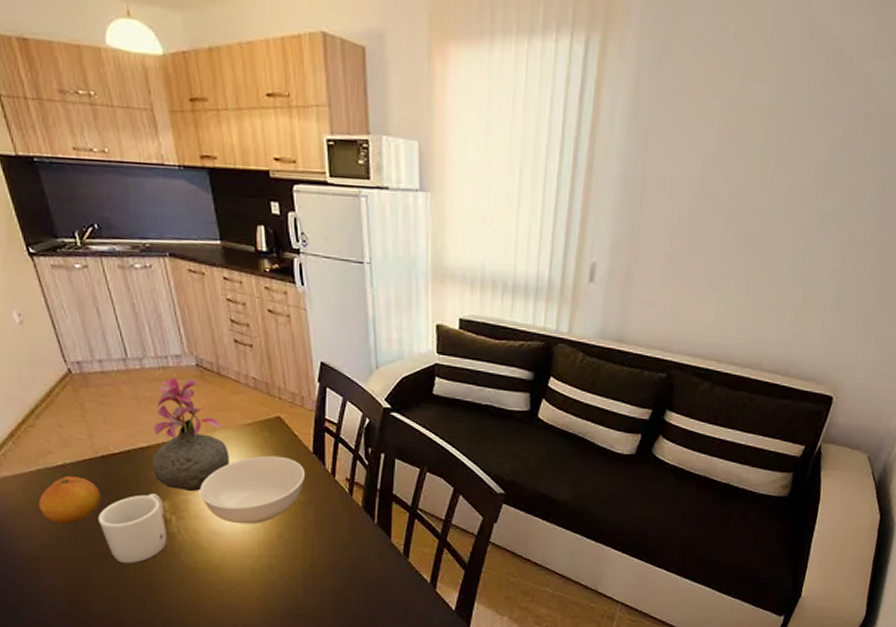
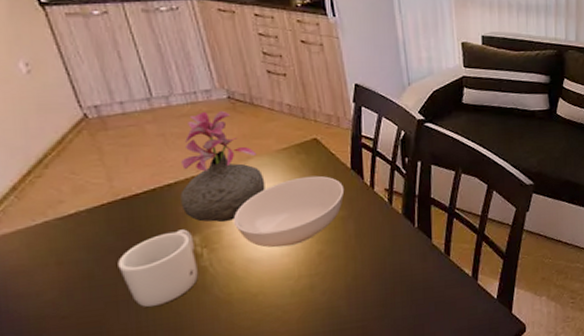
fruit: present [38,476,101,524] -> none [46,223,122,276]

